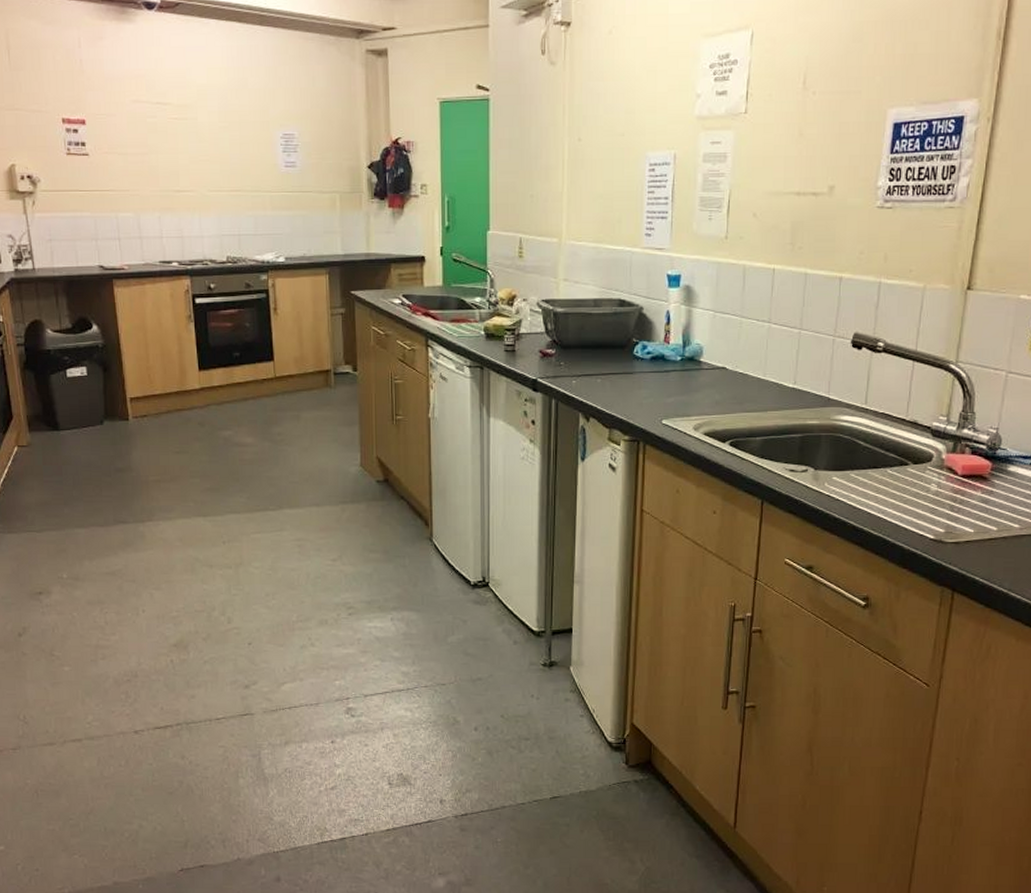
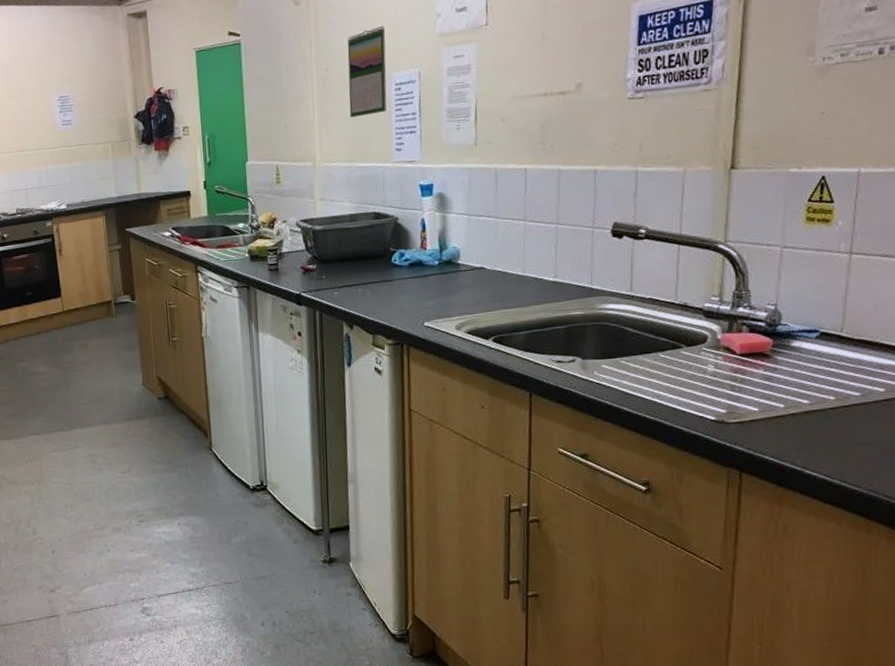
calendar: none [600,100,643,195] -> present [347,26,387,118]

